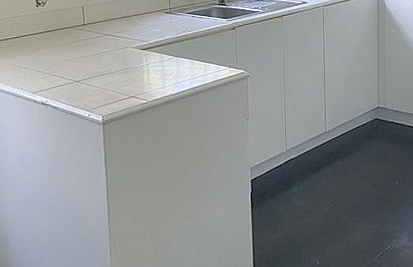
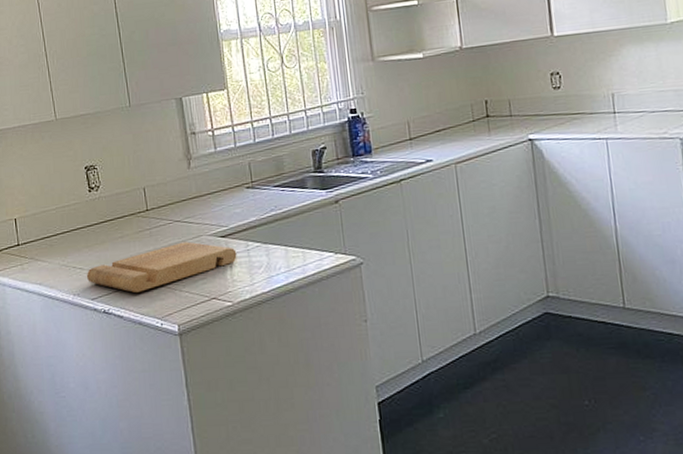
cutting board: none [30,51,153,90] -> present [87,241,237,294]

